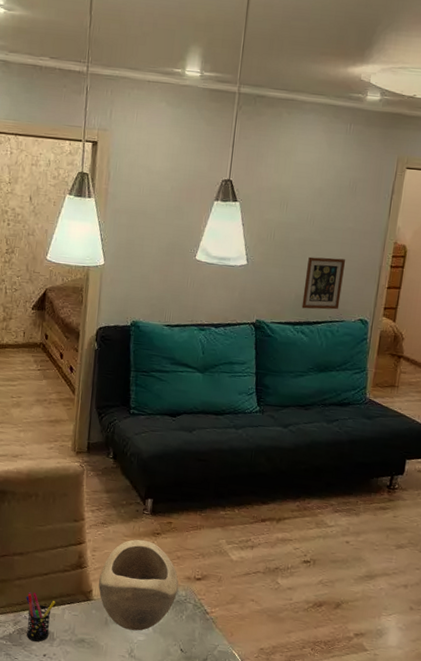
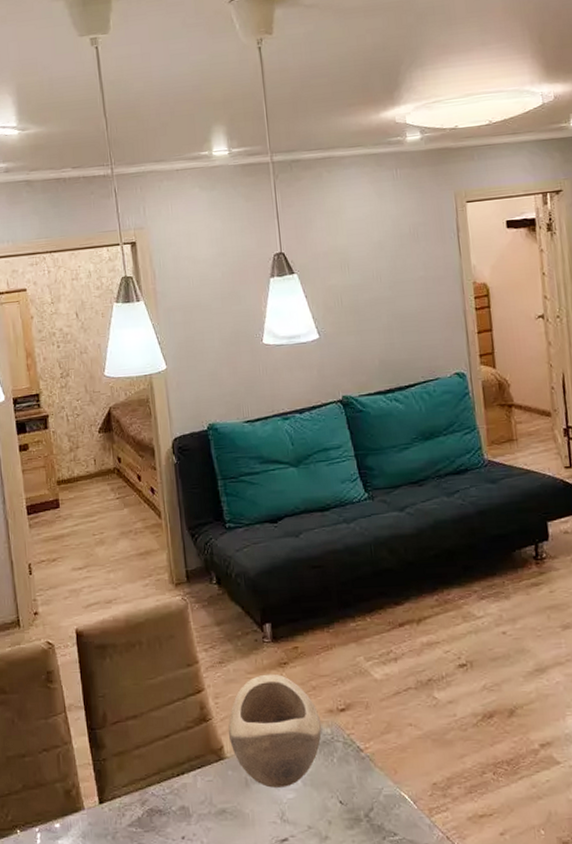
pen holder: present [26,592,56,642] -> none [149,760,184,823]
picture frame: present [301,256,346,310] -> none [384,311,430,374]

